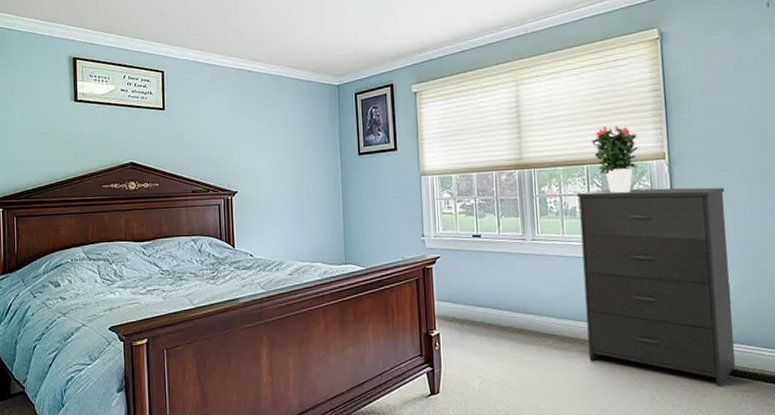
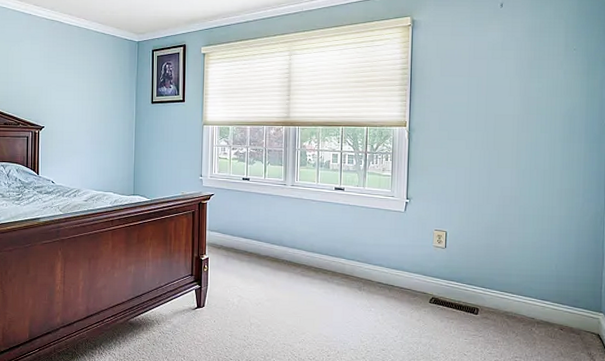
dresser: present [577,187,736,387] -> none [329,148,452,314]
potted flower: present [590,126,640,193] -> none [347,95,386,152]

